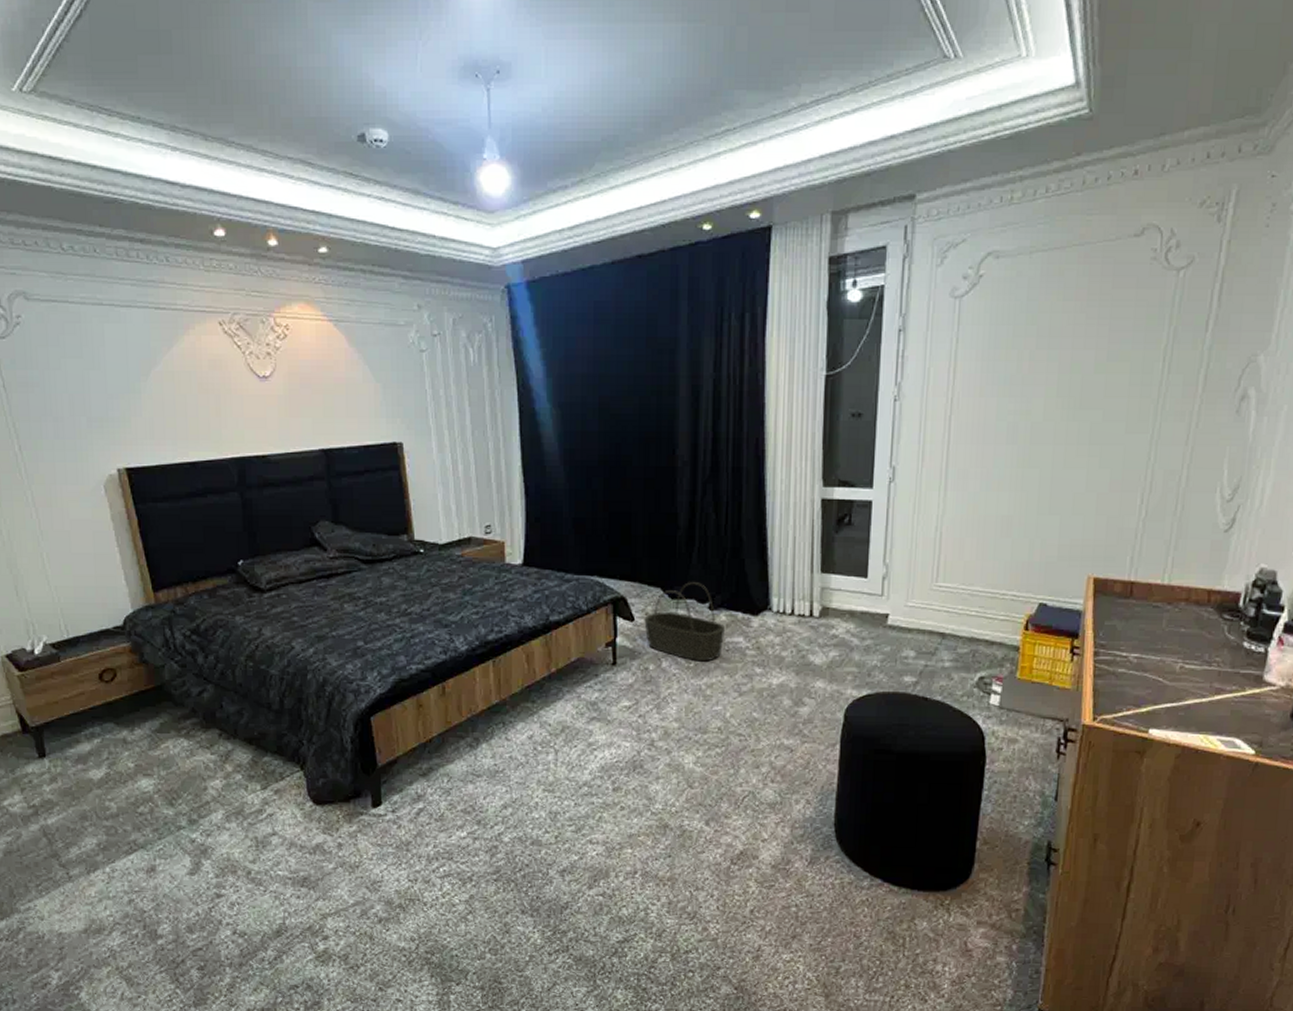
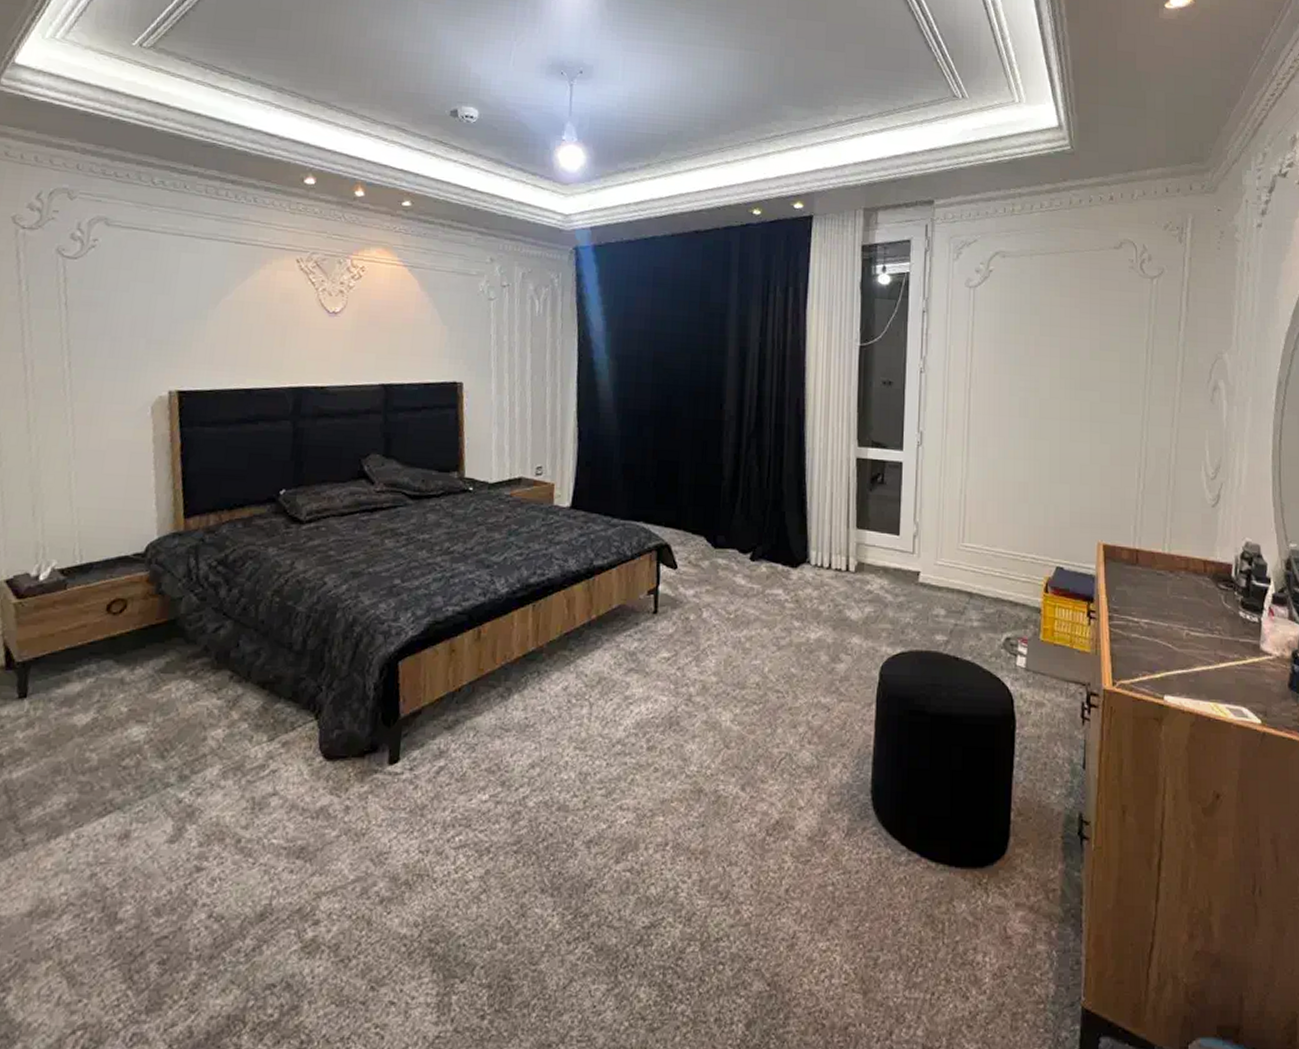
basket: present [644,582,725,662] -> none [687,532,765,614]

